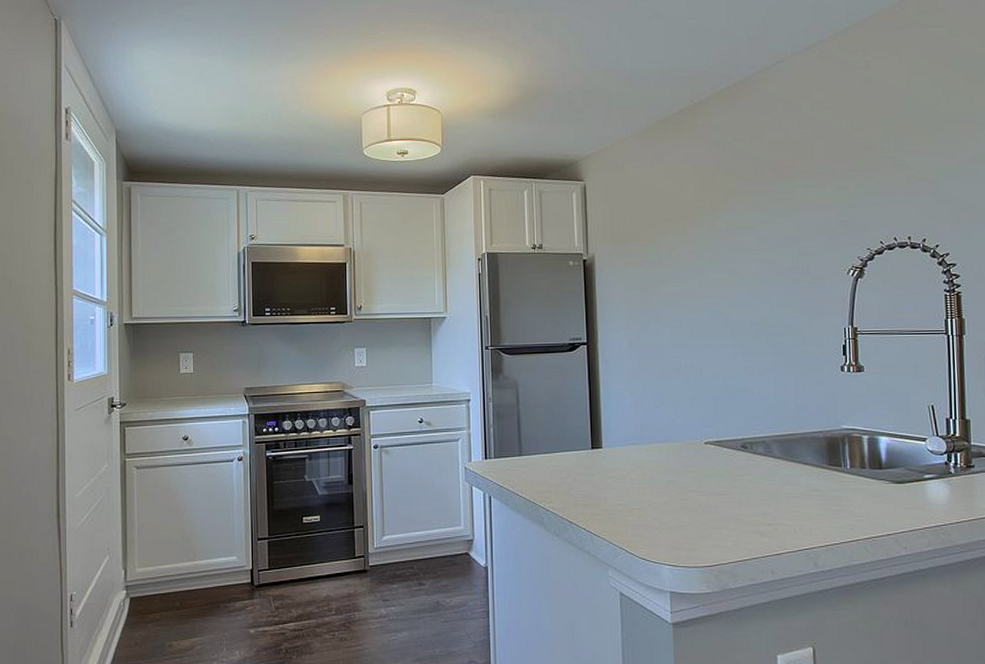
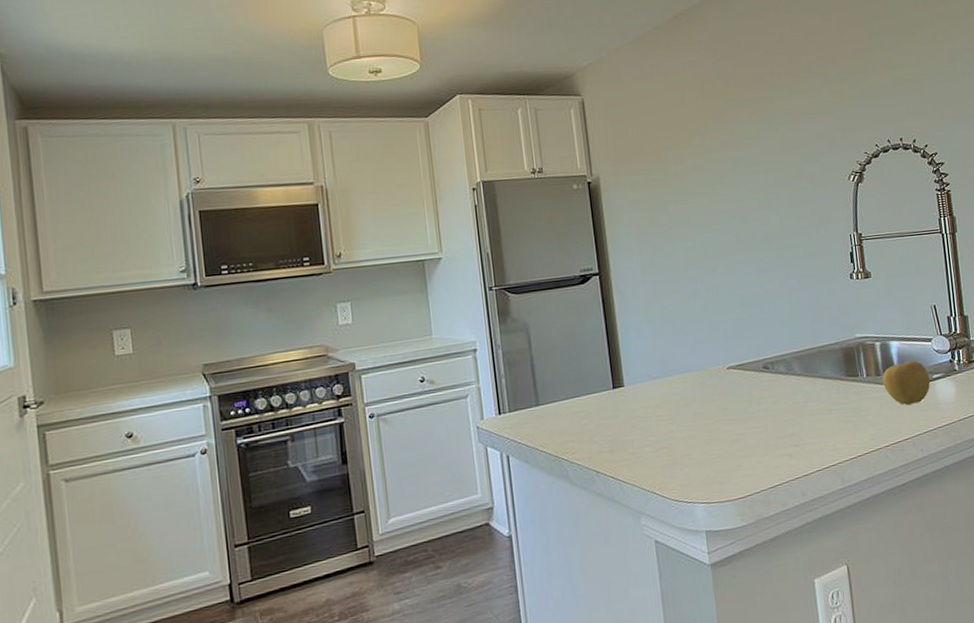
apple: none [867,457,921,502] -> present [882,360,931,406]

